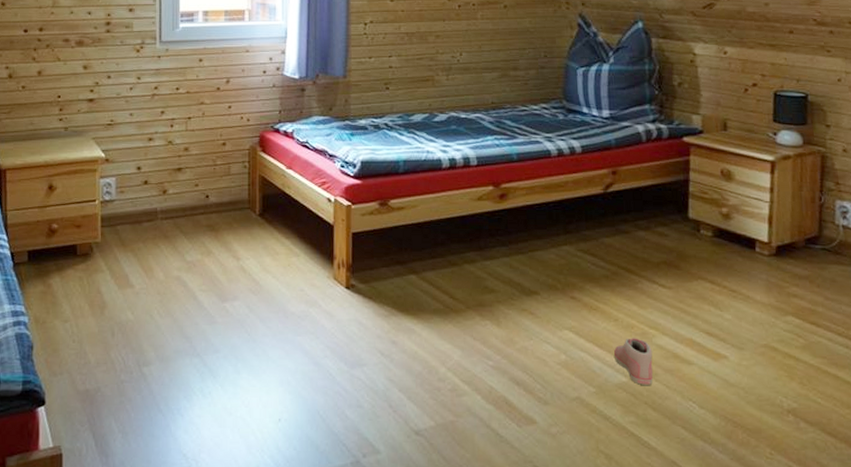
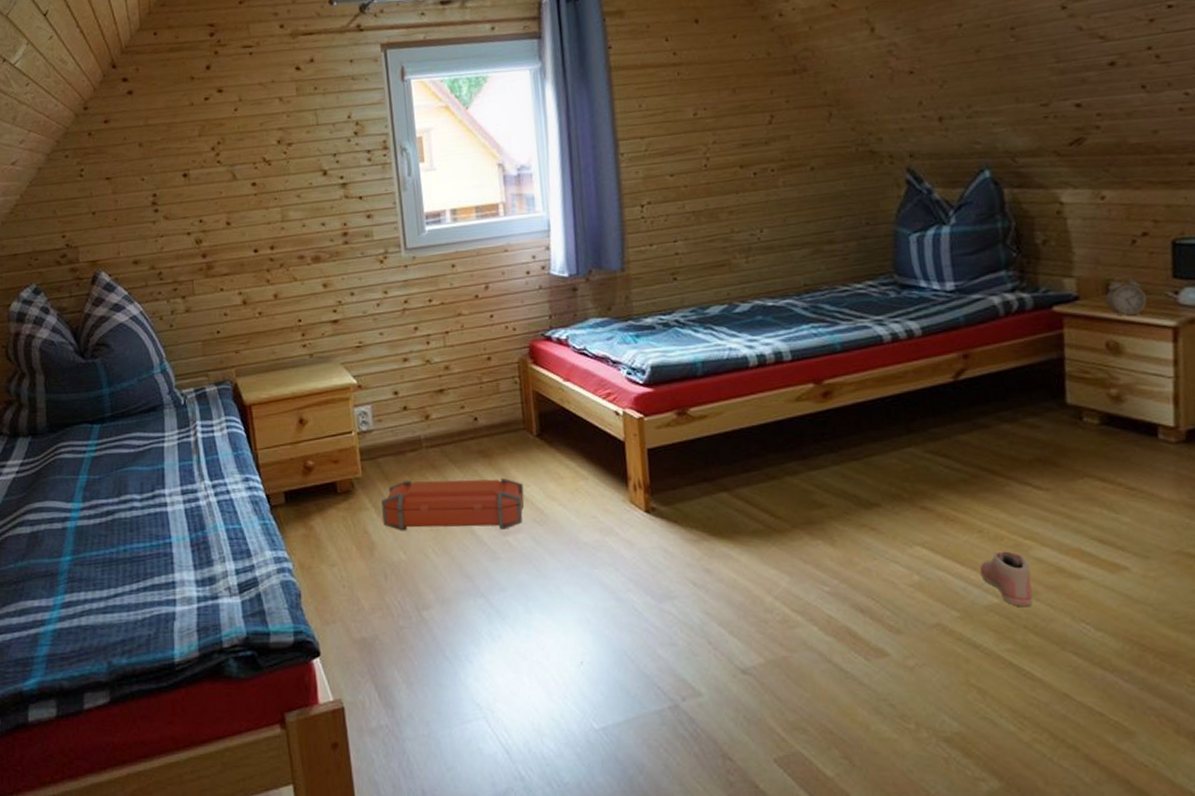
suitcase: none [115,247,243,297] -> present [380,477,525,531]
alarm clock: none [722,117,753,150] -> present [1104,276,1147,317]

